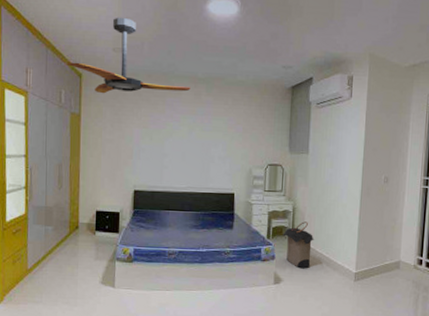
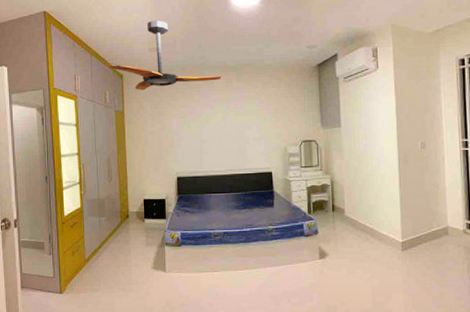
laundry hamper: present [283,221,314,269] -> none [323,194,356,242]

